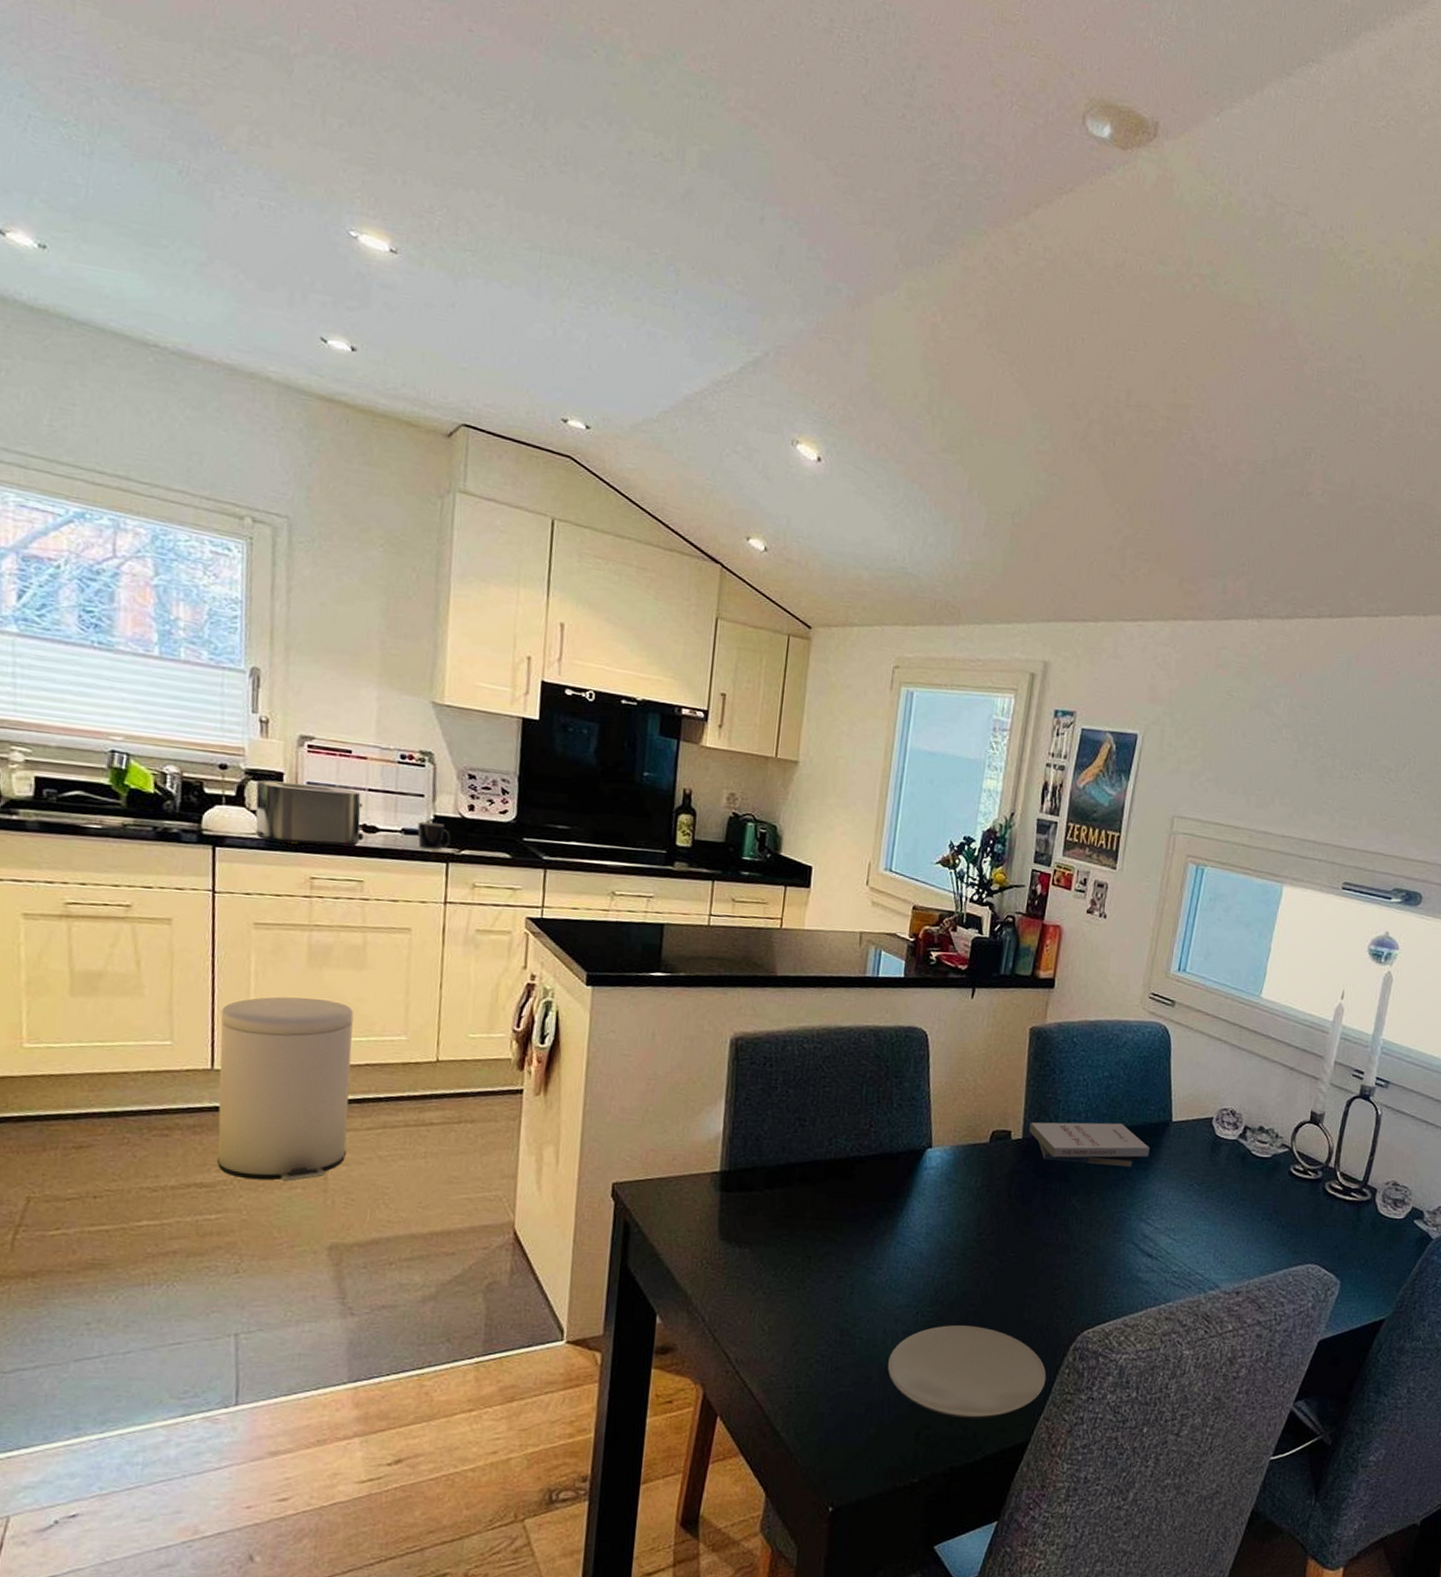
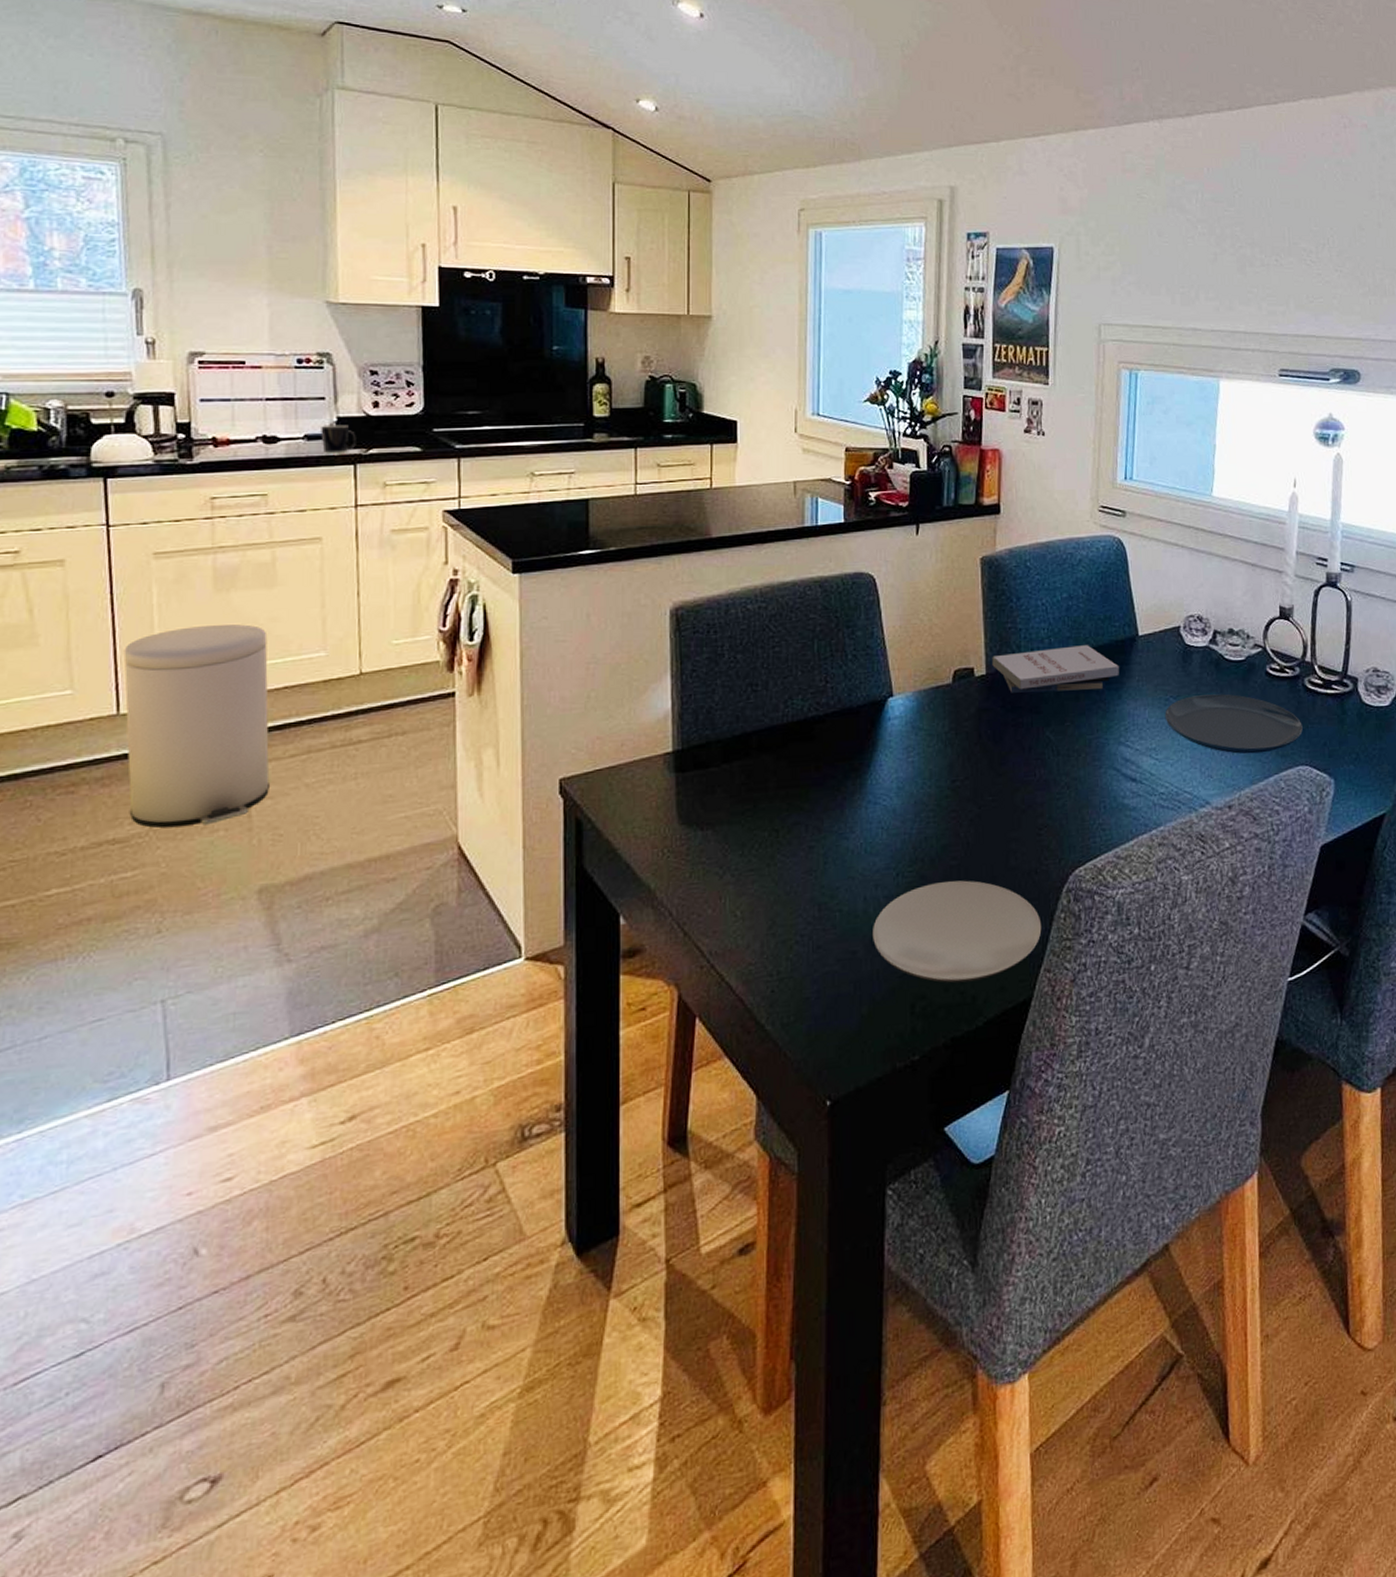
toaster: present [255,780,364,847] -> none [146,400,264,466]
plate: none [1187,1185,1318,1247] -> present [1164,694,1303,754]

